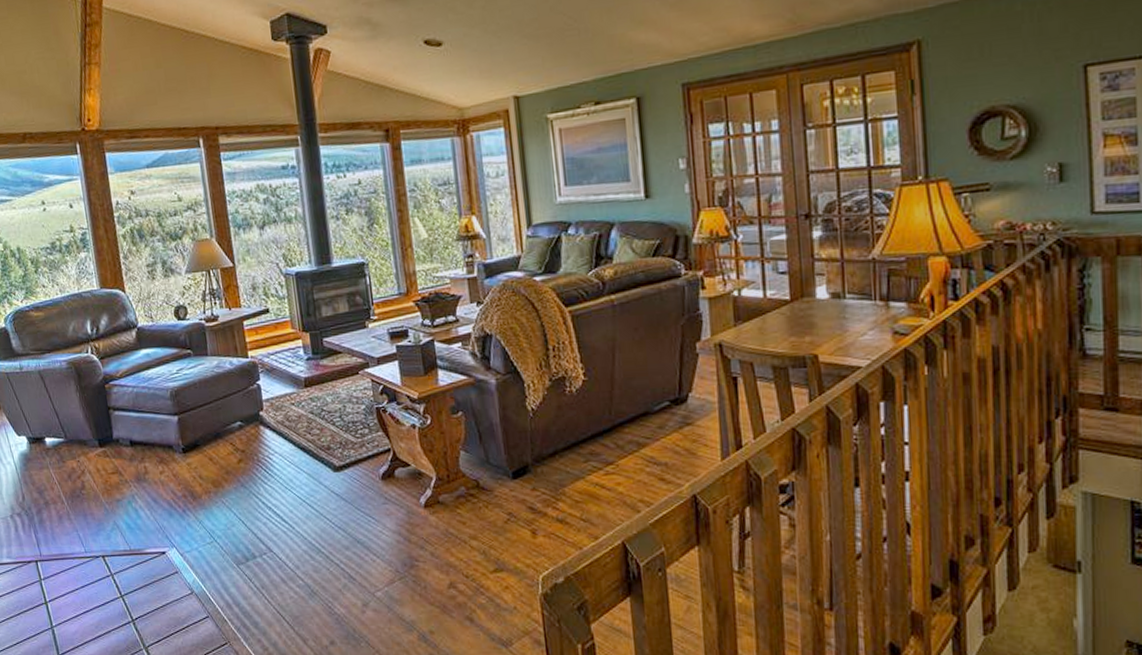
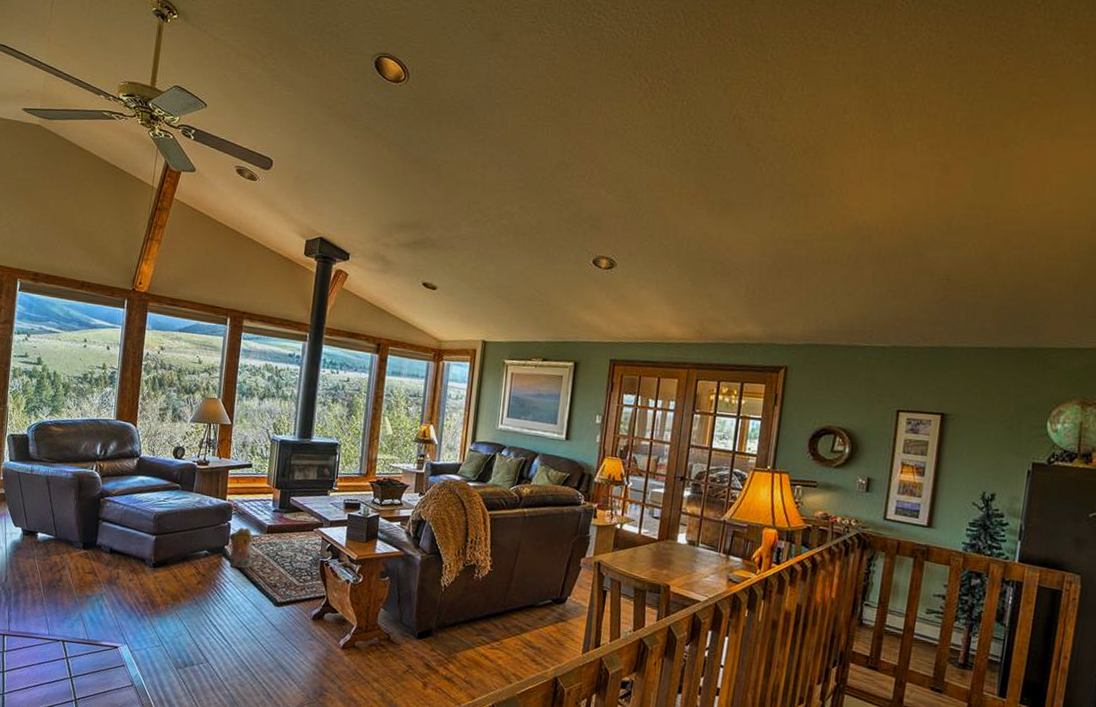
plush toy: none [261,385,295,436] -> present [229,527,253,569]

